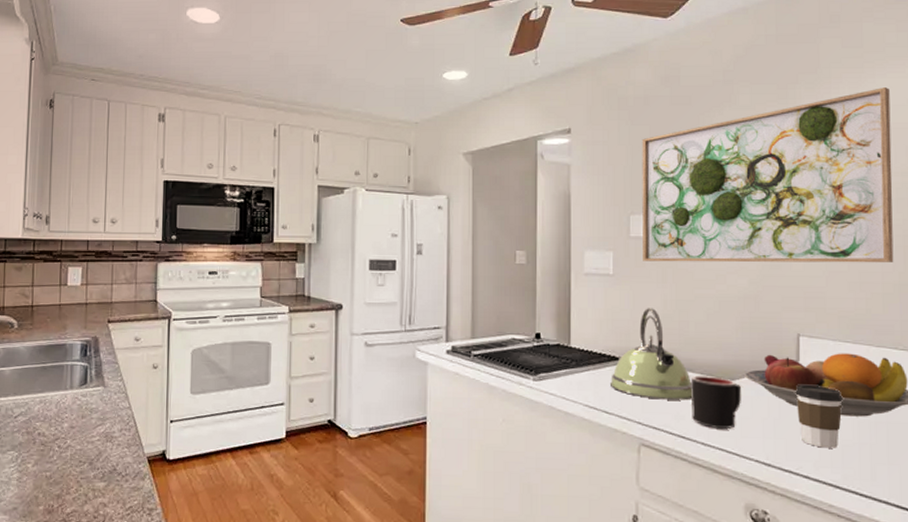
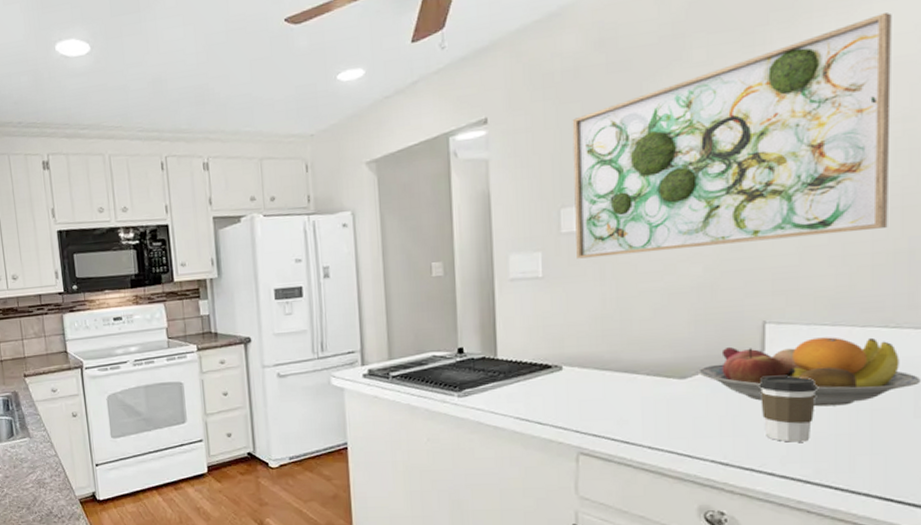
kettle: present [609,308,693,401] -> none [542,309,638,406]
mug: present [691,376,741,429] -> none [636,376,694,431]

